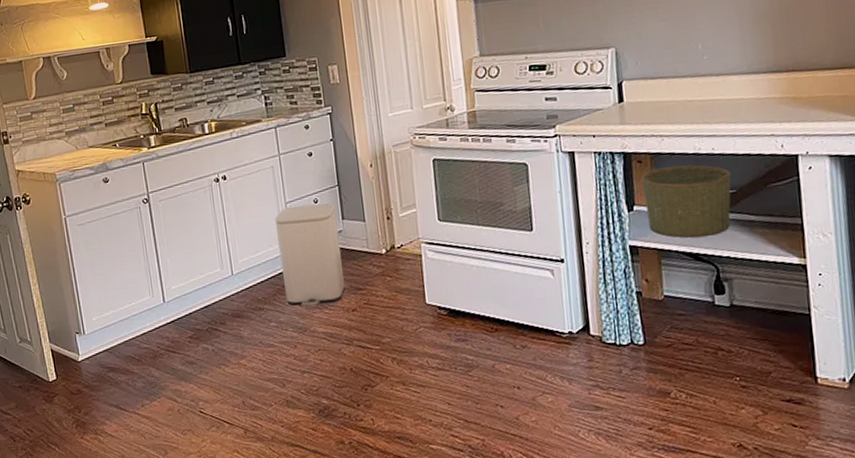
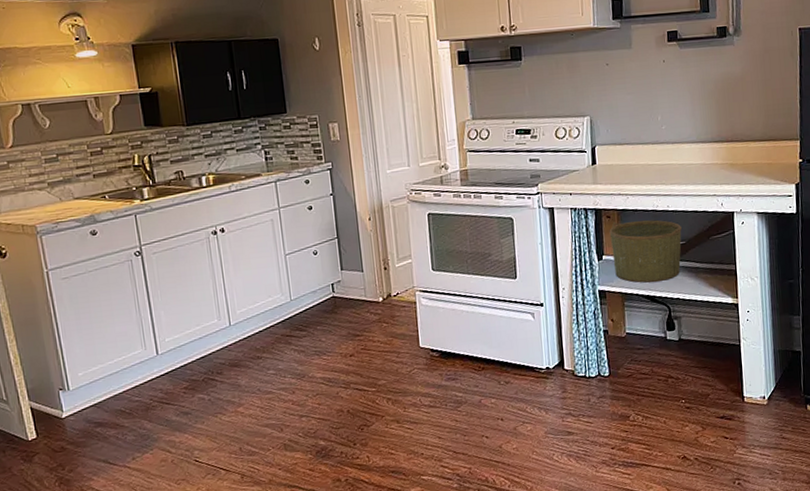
pedal bin: present [274,203,346,306] -> none [273,255,344,353]

